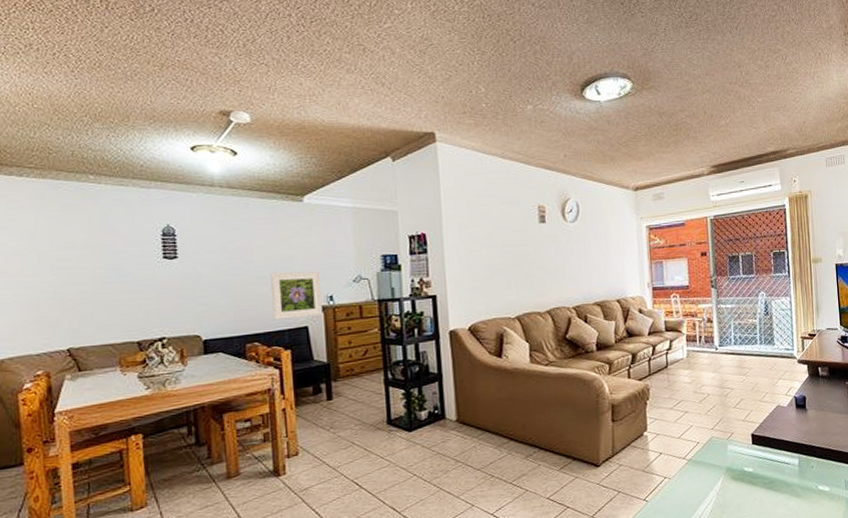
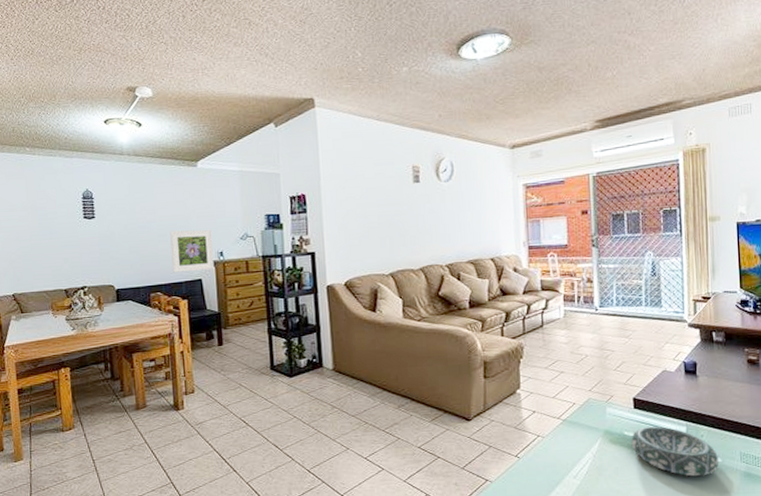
decorative bowl: none [750,460,828,507] -> present [631,426,720,477]

